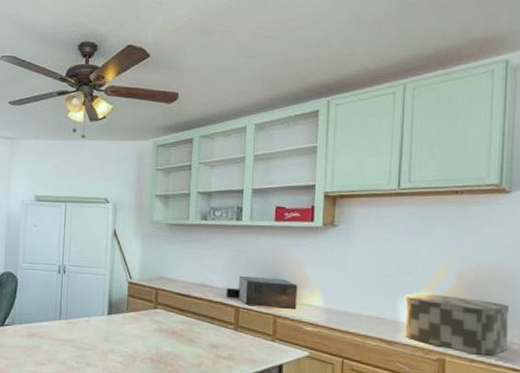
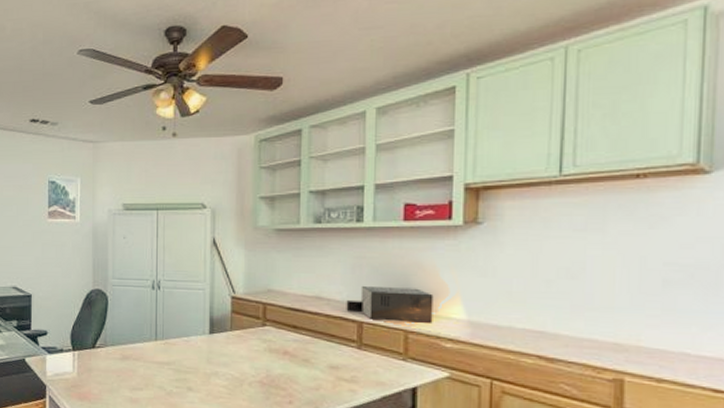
storage box: present [405,293,510,356] -> none [570,301,711,374]

